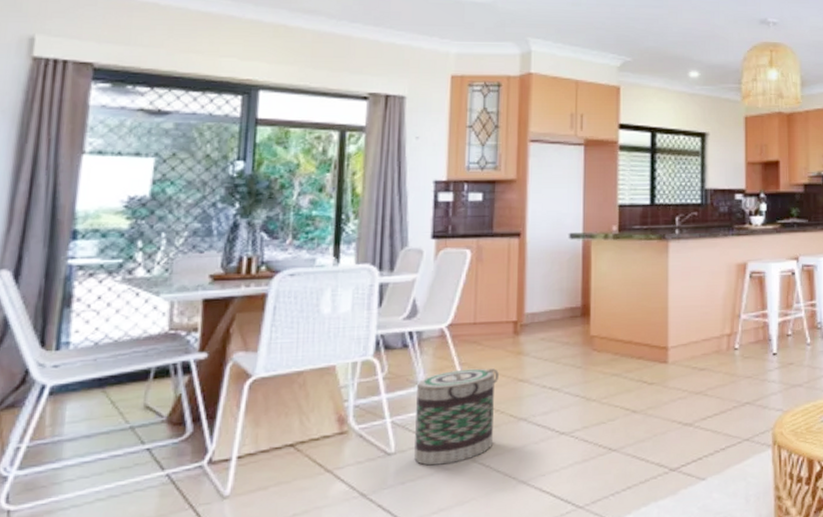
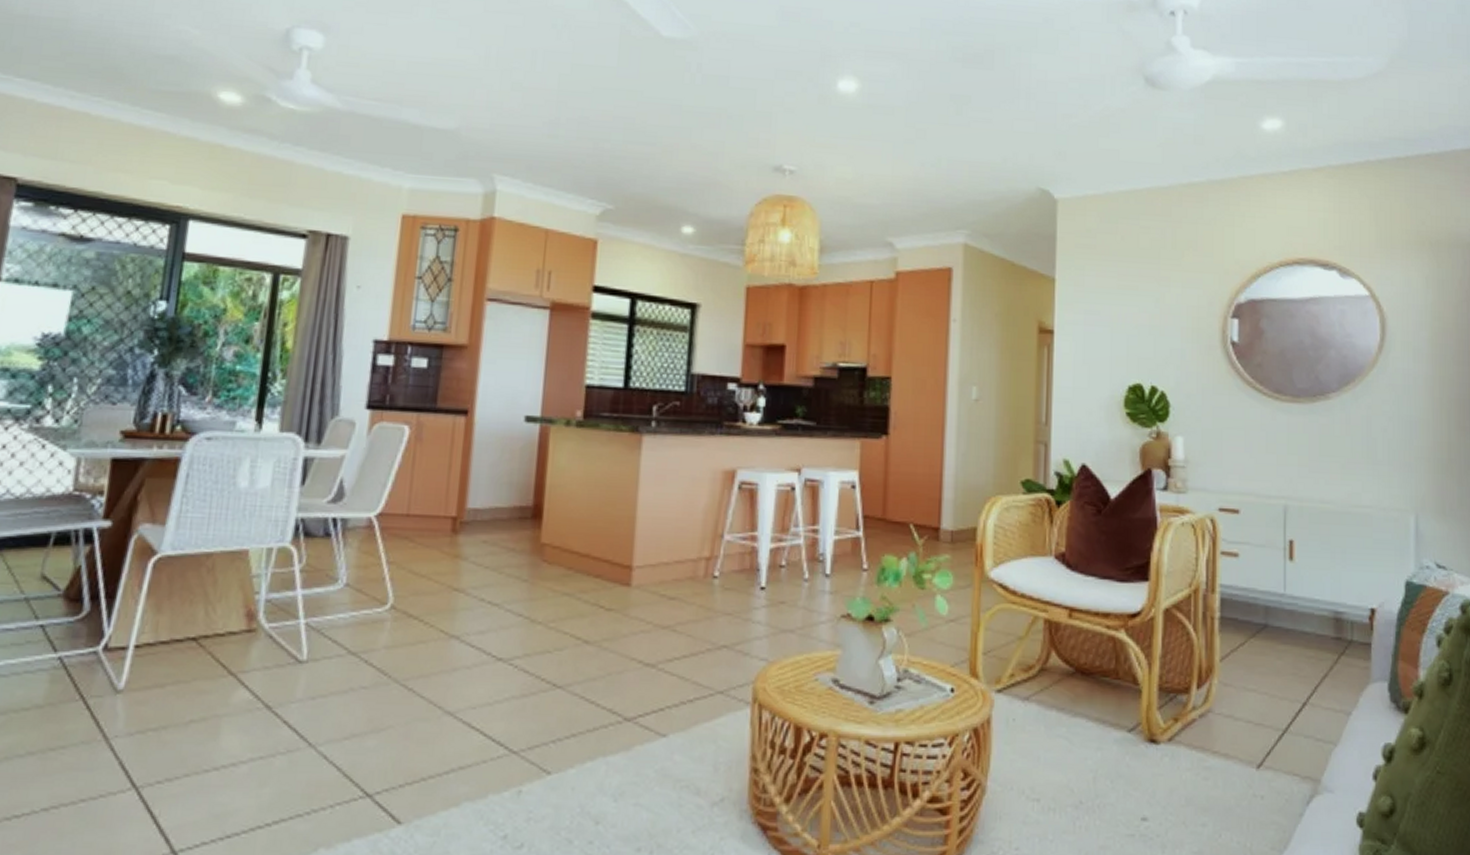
basket: present [414,368,499,466] -> none [328,569,431,682]

